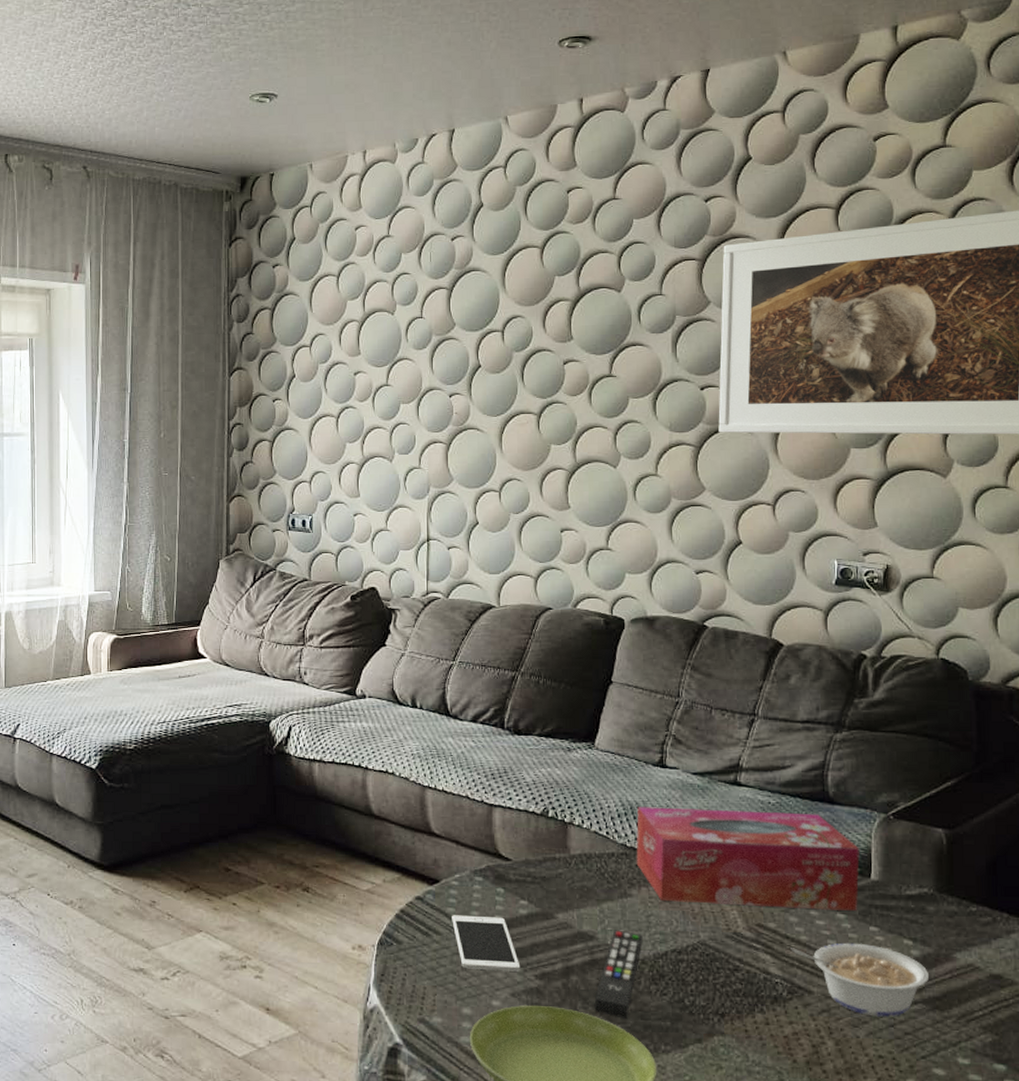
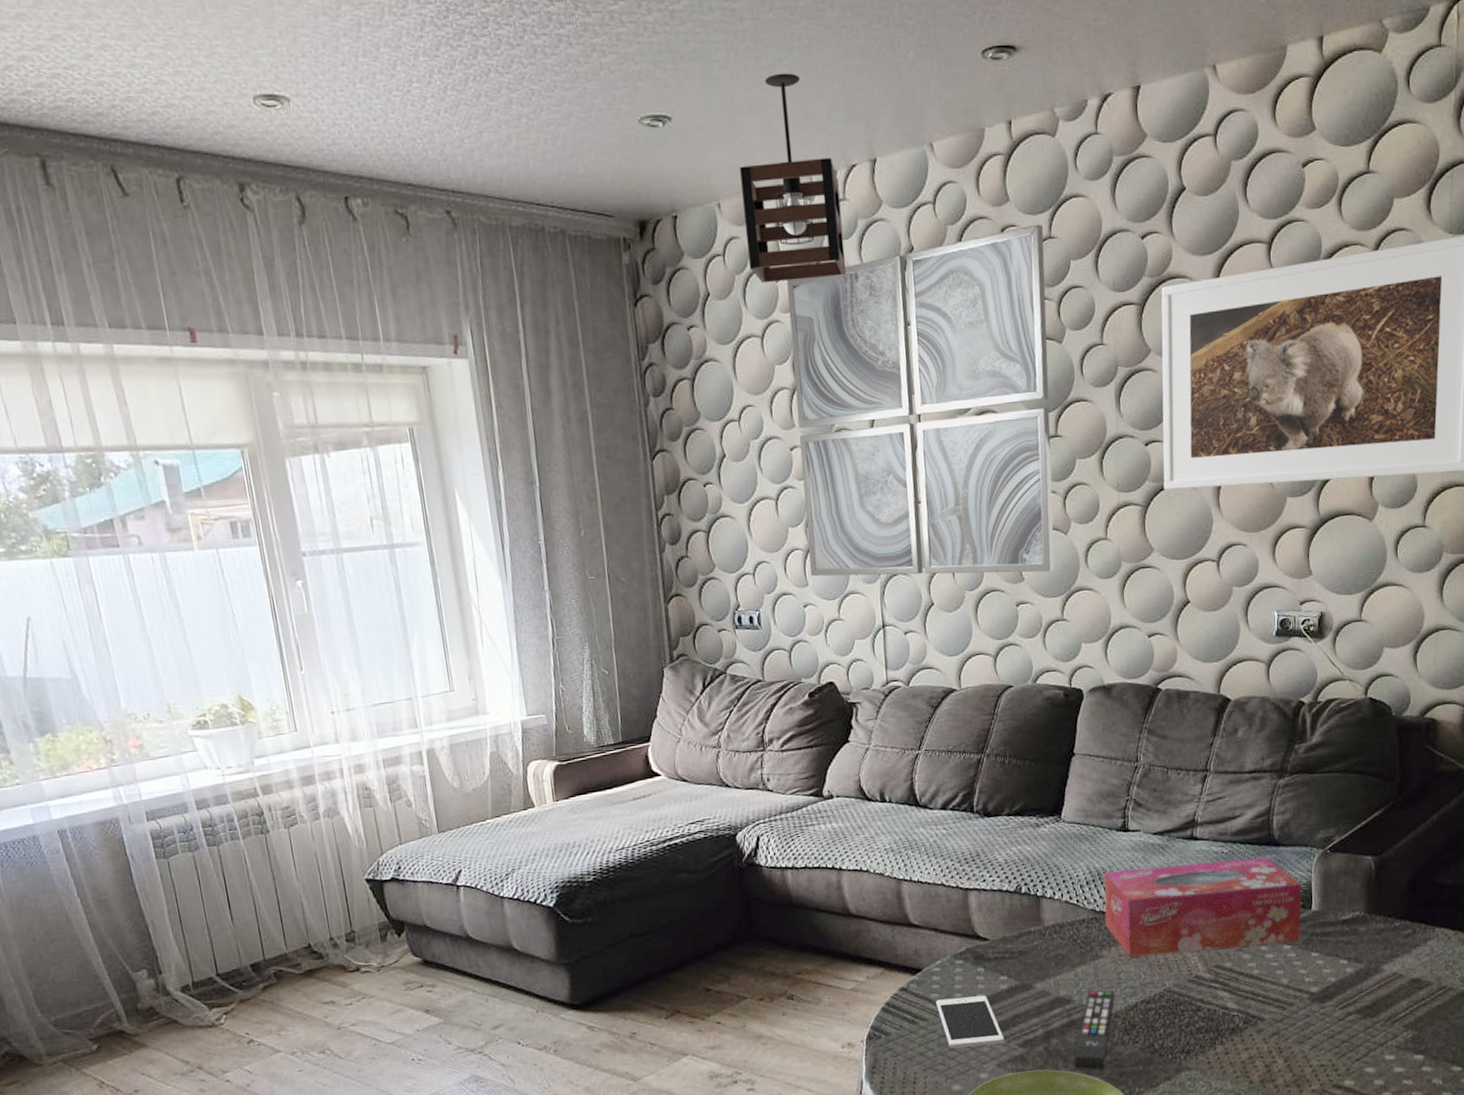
pendant light: none [331,59,420,231] -> present [740,73,847,284]
wall art: none [362,187,609,502] -> present [787,224,1055,577]
legume: present [790,943,930,1017] -> none [1245,969,1362,1032]

